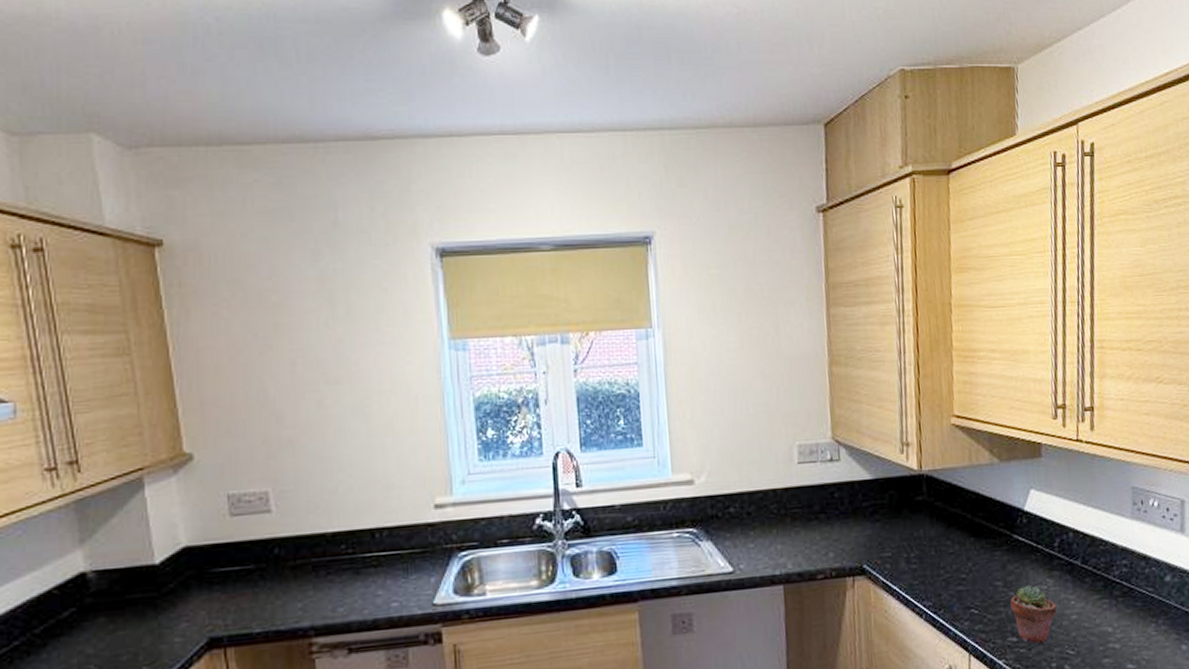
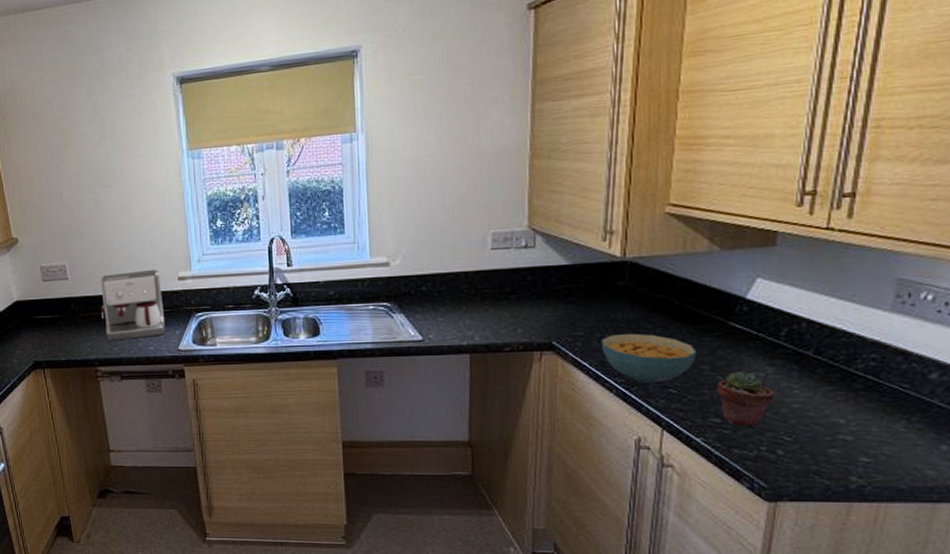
coffee maker: none [321,494,416,599] -> present [100,269,166,341]
cereal bowl: none [907,551,991,605] -> present [601,333,697,383]

